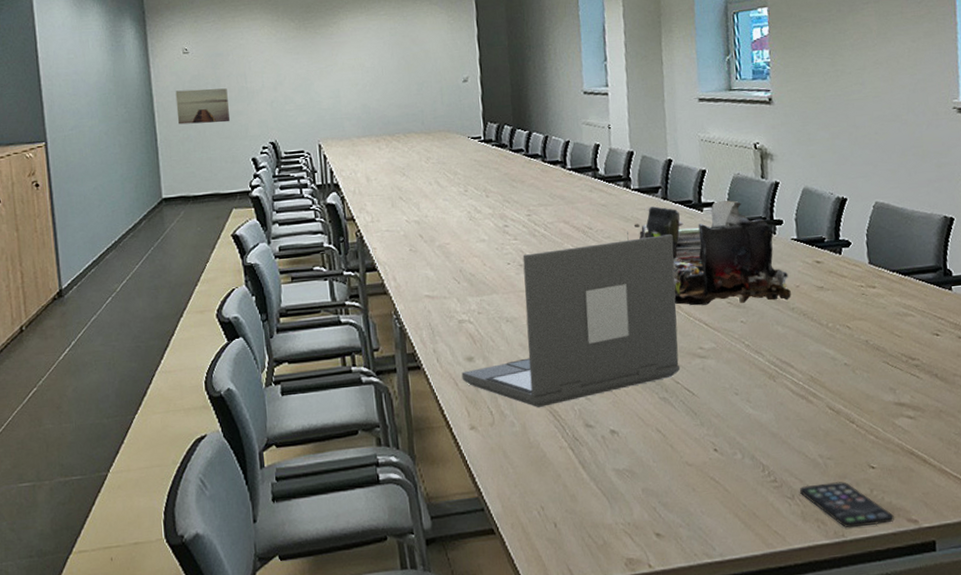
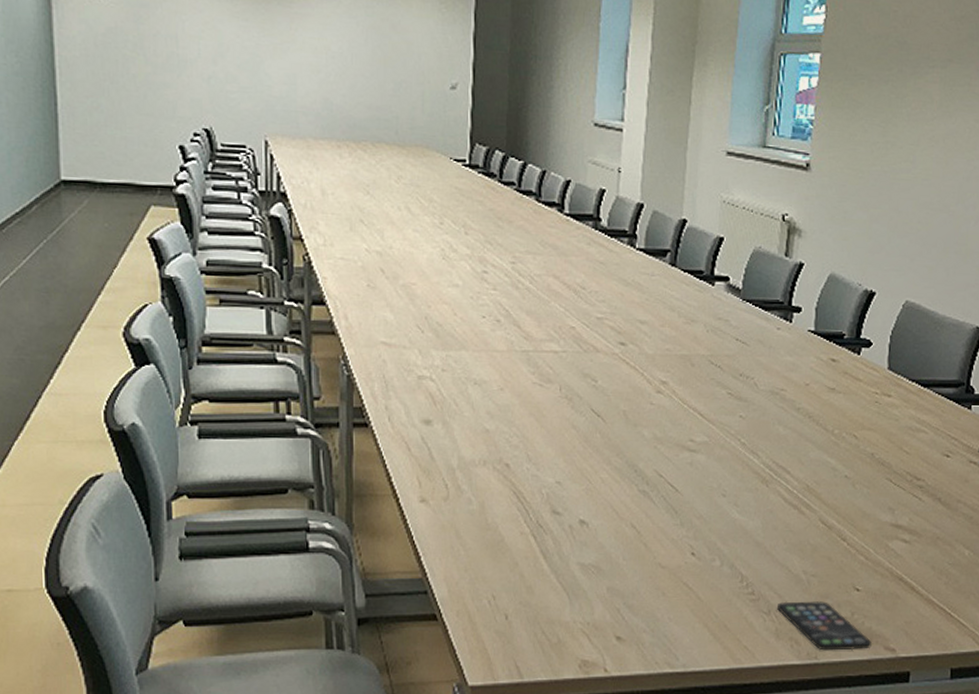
wall art: present [175,88,230,125] -> none [84,44,153,95]
laptop: present [461,234,681,408] -> none [416,306,677,487]
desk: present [627,200,791,306] -> none [625,272,799,399]

